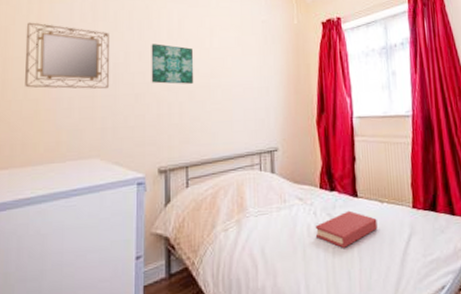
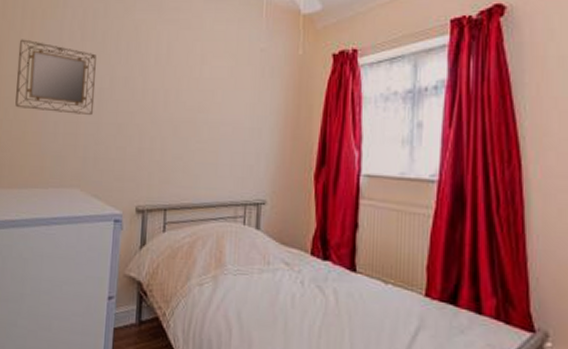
wall art: present [151,44,194,84] -> none [135,69,181,117]
hardback book: present [315,210,378,248] -> none [300,286,377,329]

